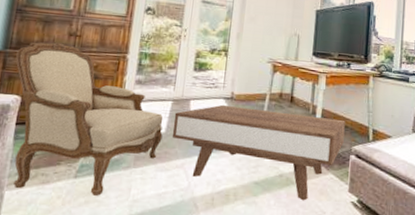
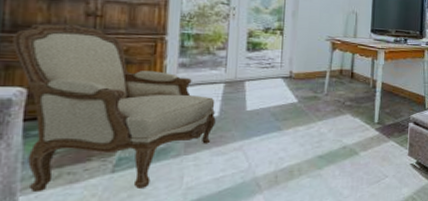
coffee table: present [172,104,345,201] -> none [226,84,404,168]

